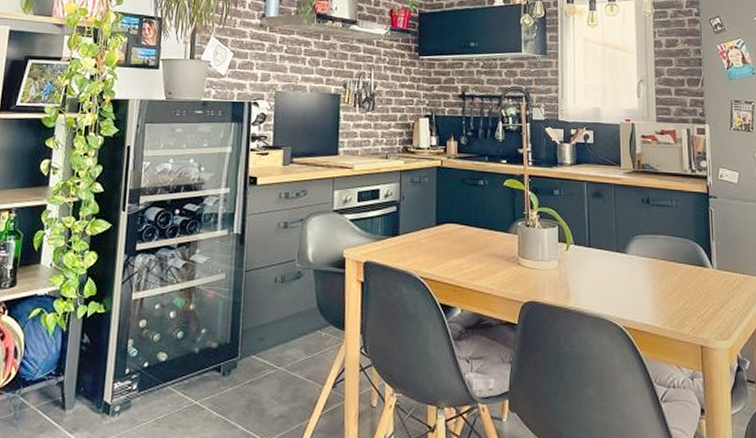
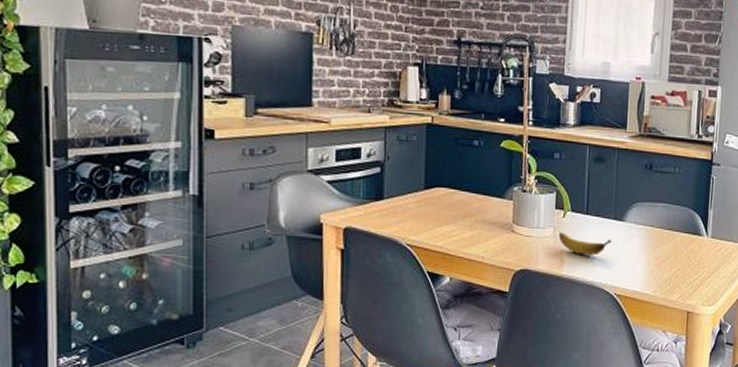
banana: none [564,265,616,288] -> present [559,232,612,256]

